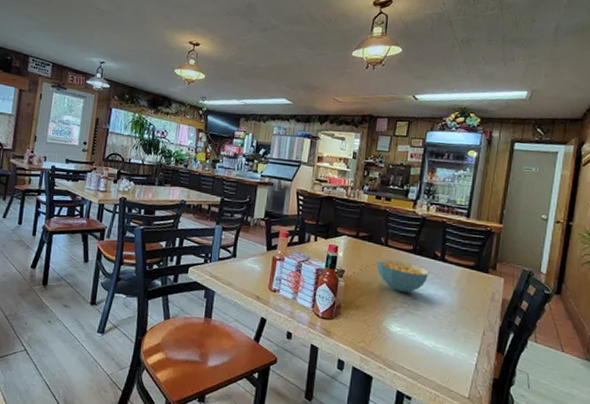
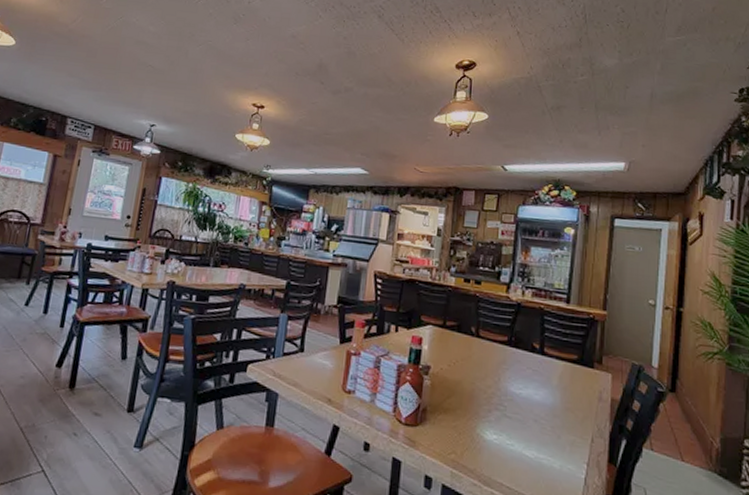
cereal bowl: present [376,258,429,292] -> none [467,351,526,392]

